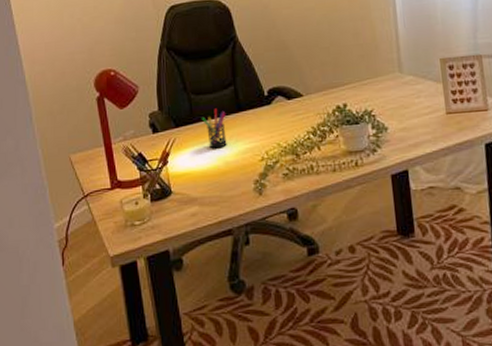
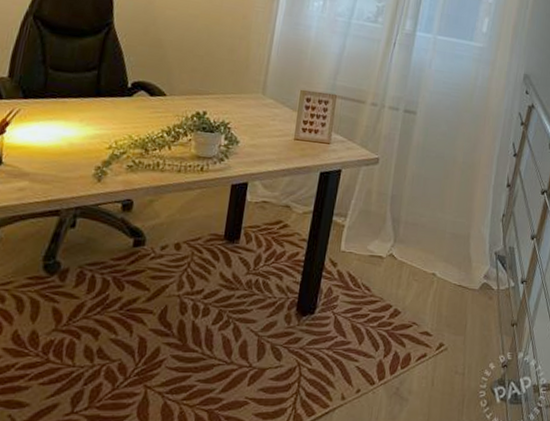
pen holder: present [201,108,227,149] -> none [54,88,83,129]

